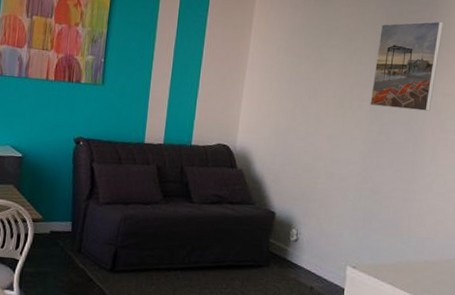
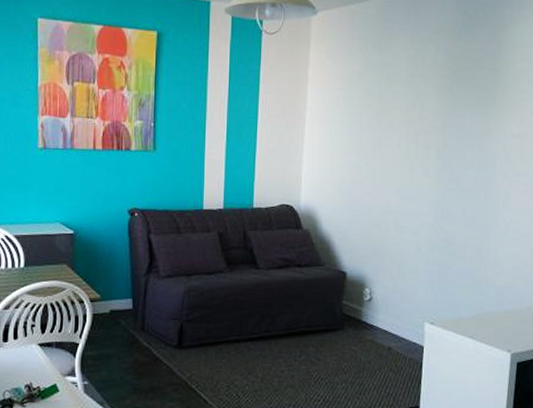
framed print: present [370,21,443,111] -> none [437,59,507,154]

